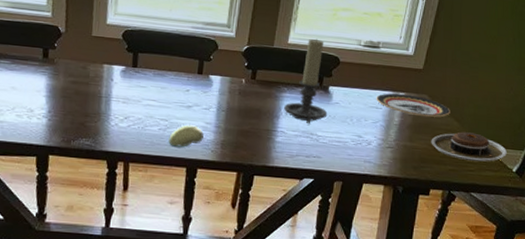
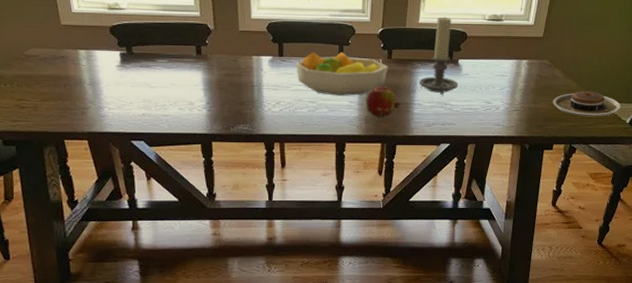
fruit bowl: none [149,65,251,117] -> present [296,52,388,96]
decorative egg: present [168,124,204,147] -> none [318,105,349,125]
fruit: none [223,108,263,144] -> present [366,86,401,118]
plate: present [376,93,450,117] -> none [502,61,569,80]

